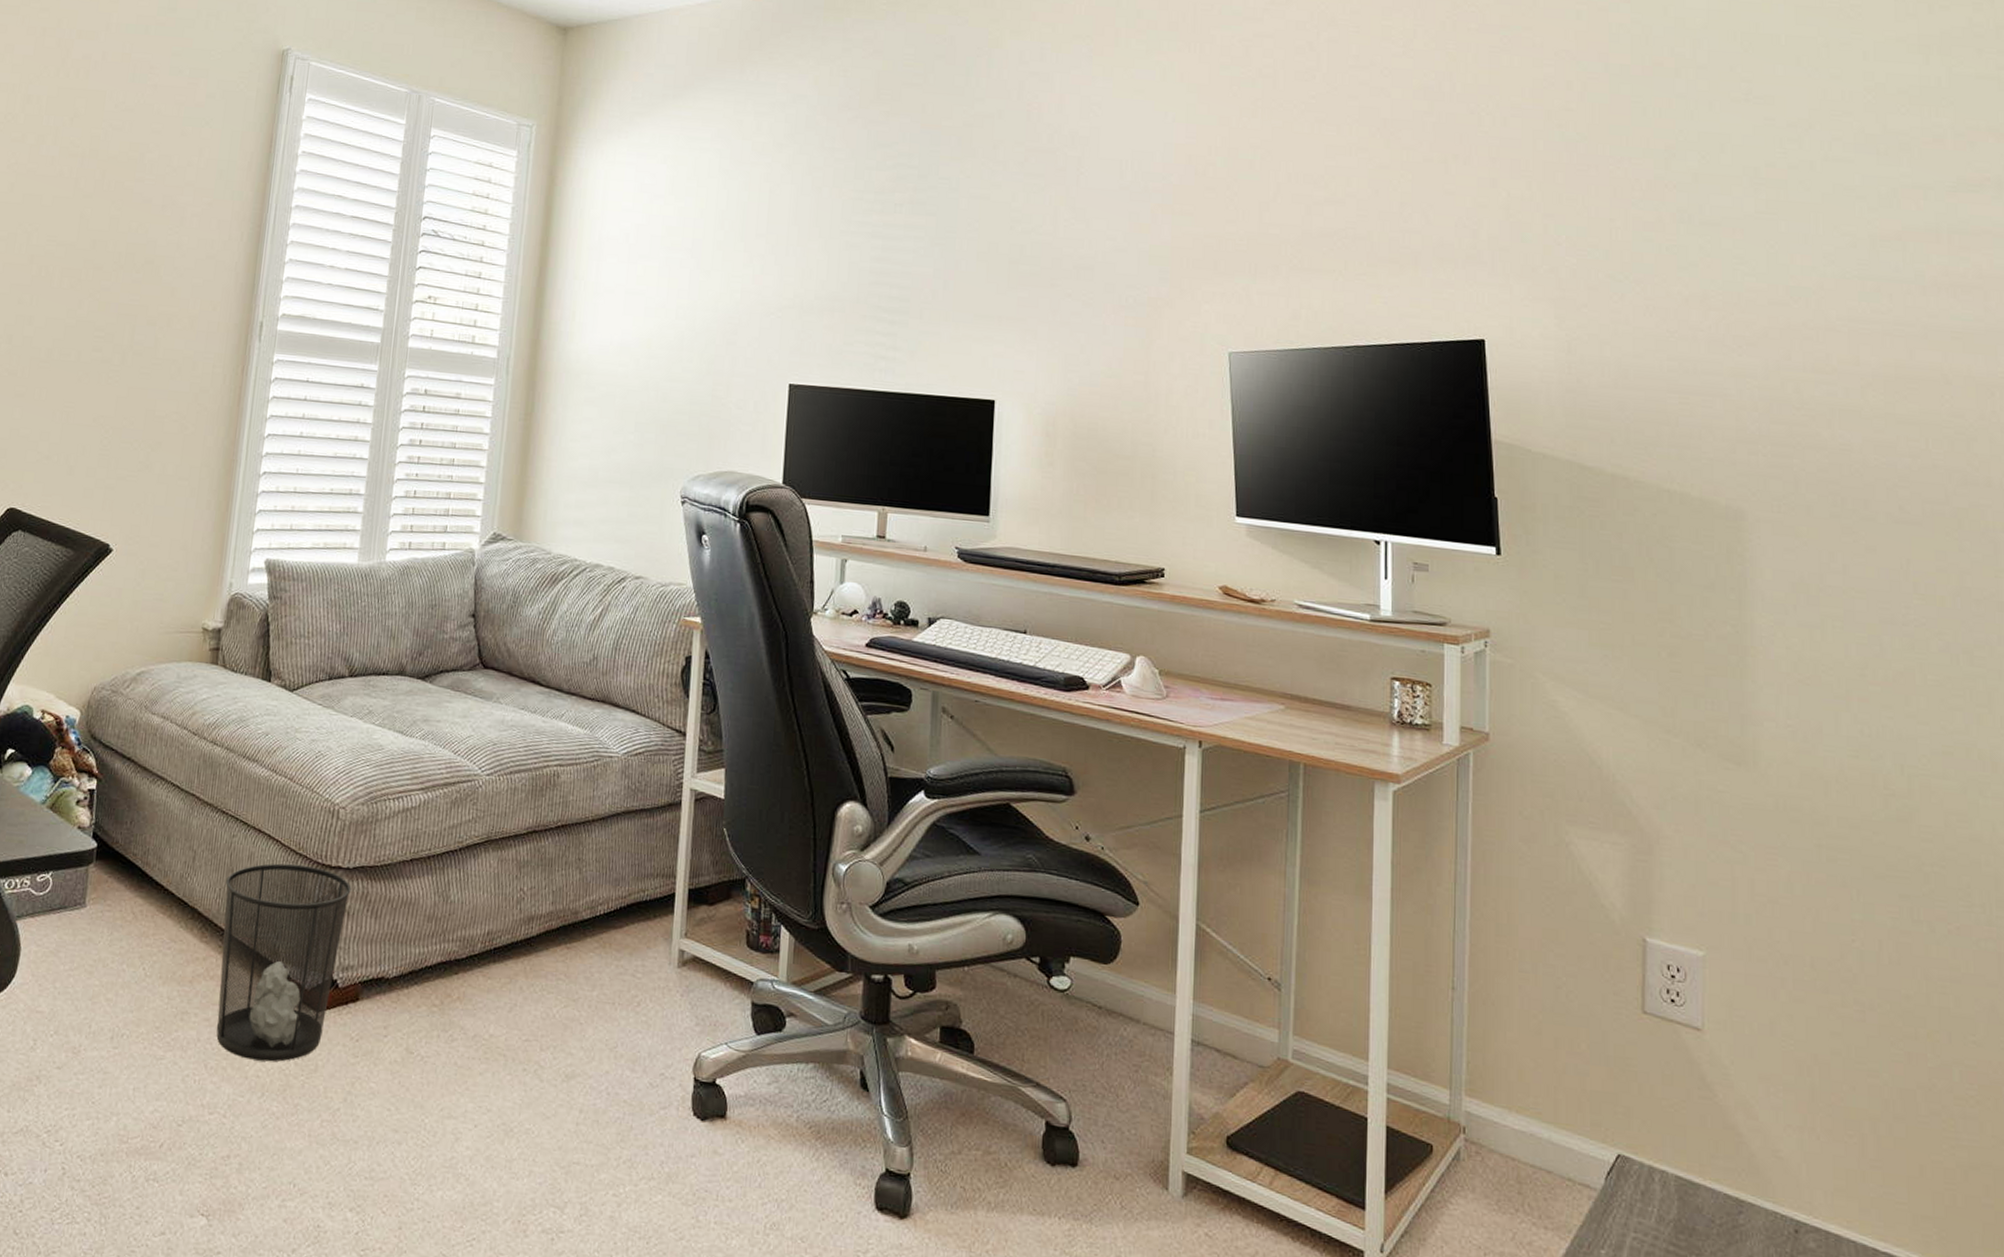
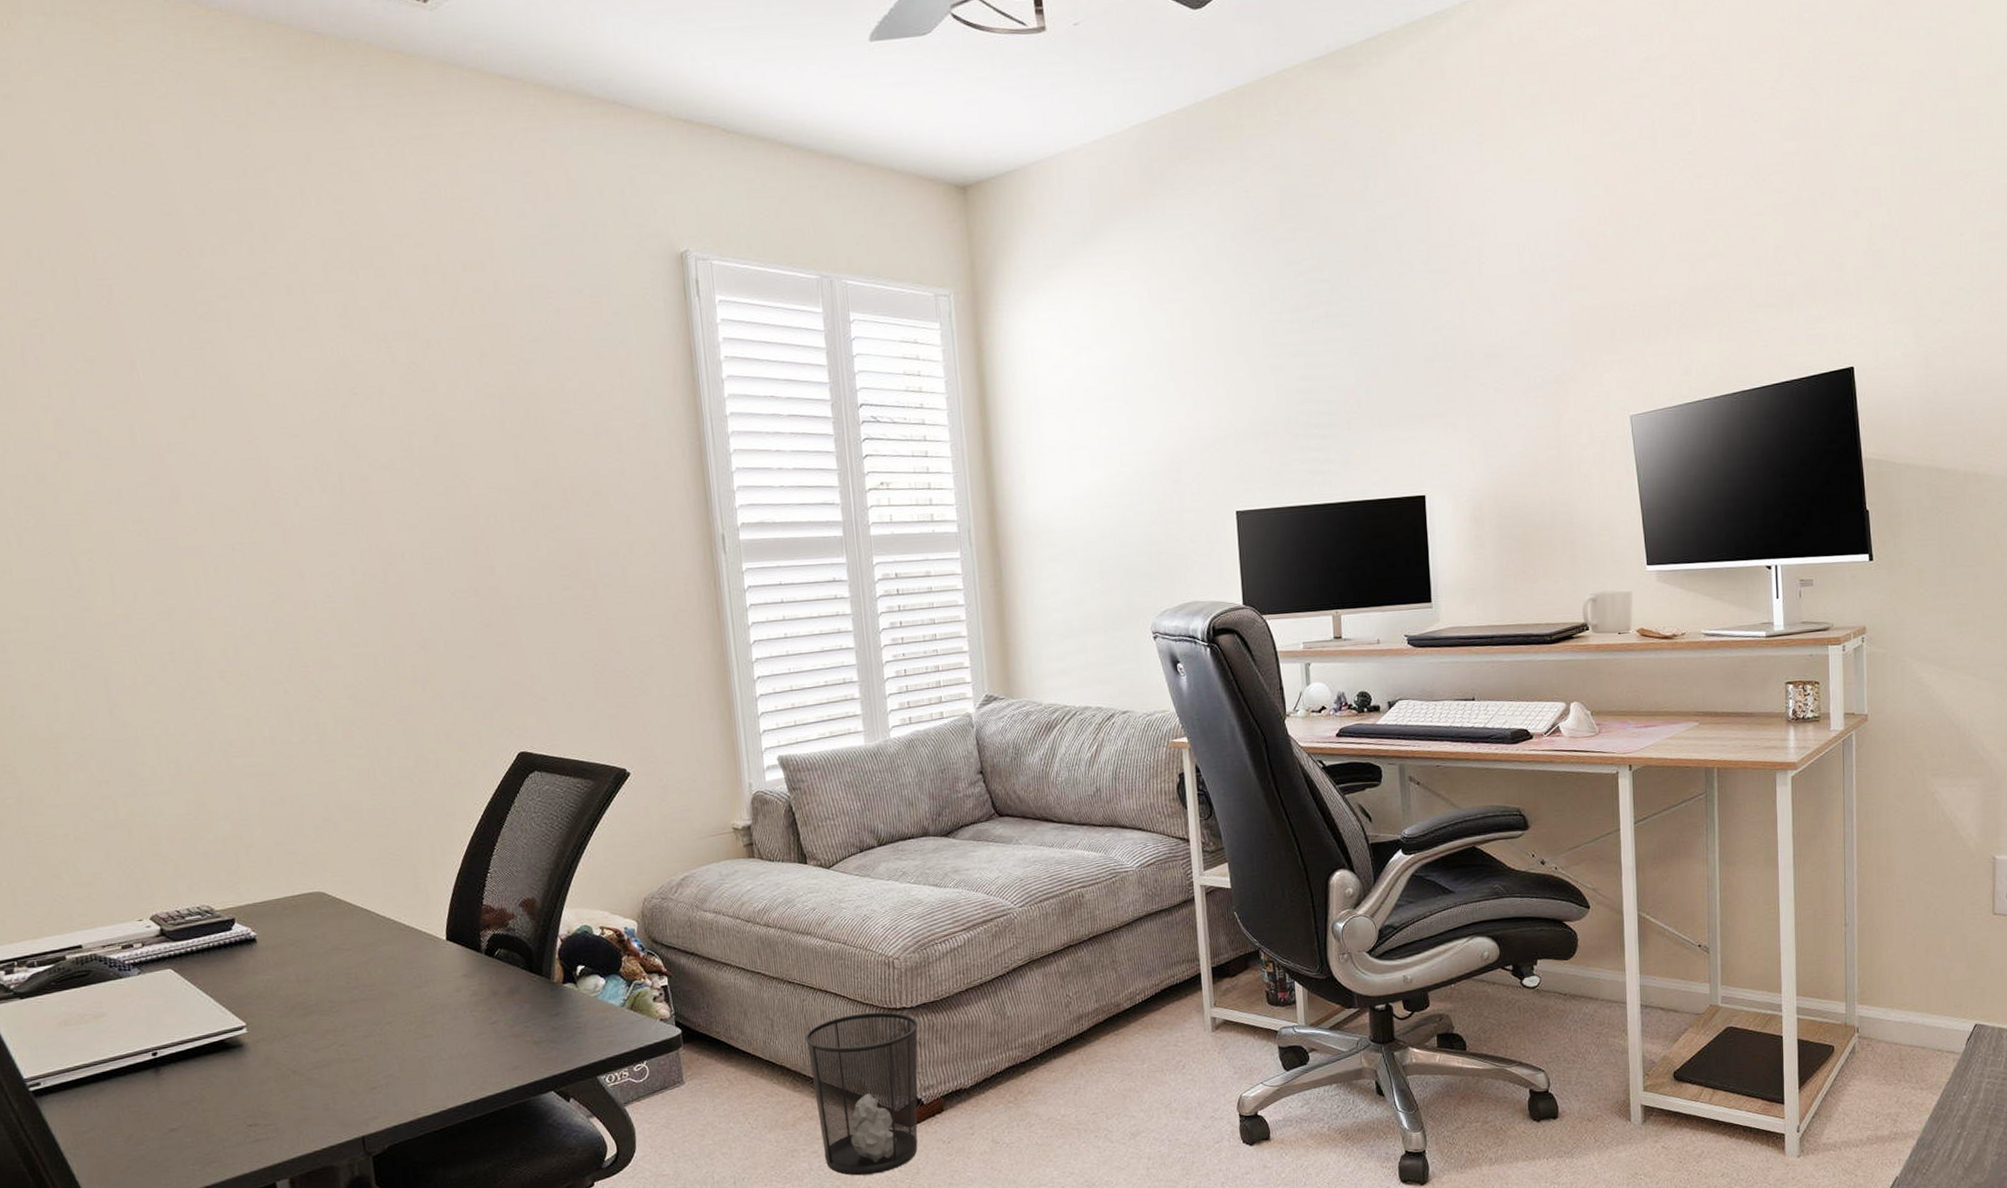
mug: none [1158,534,1219,588] -> present [1582,589,1634,635]

